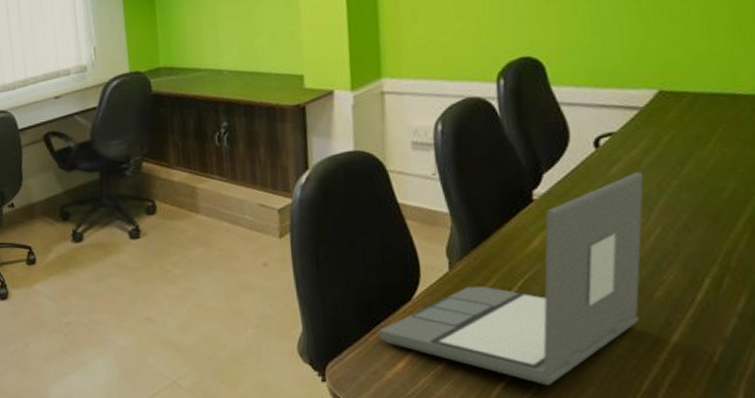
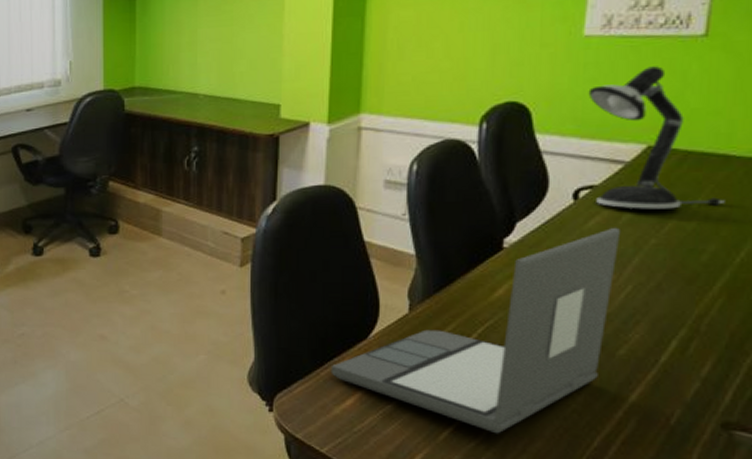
desk lamp: none [596,13,739,153] -> present [588,66,725,209]

